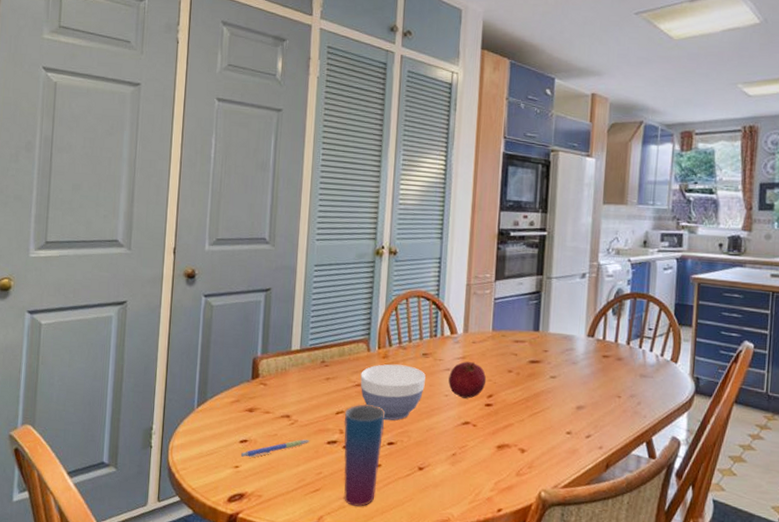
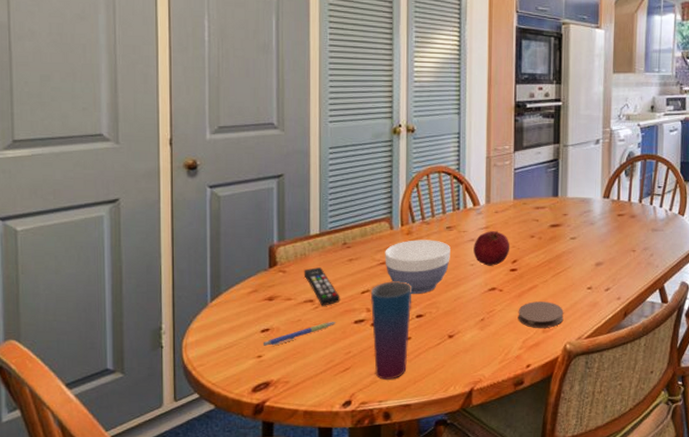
remote control: none [283,383,316,423] -> present [304,267,340,306]
coaster: none [491,441,540,472] -> present [518,301,564,329]

